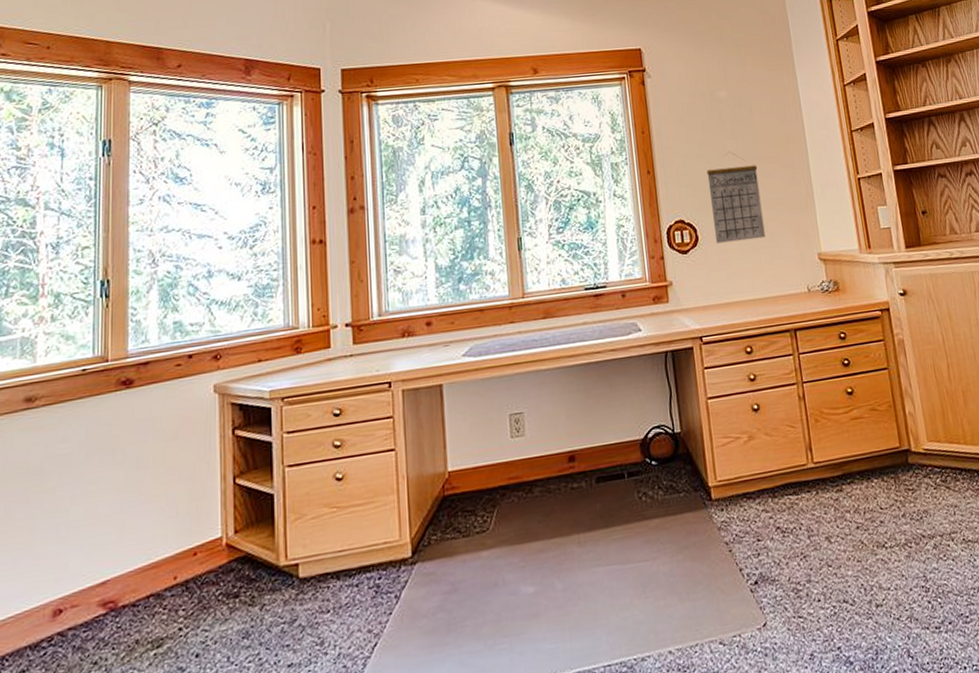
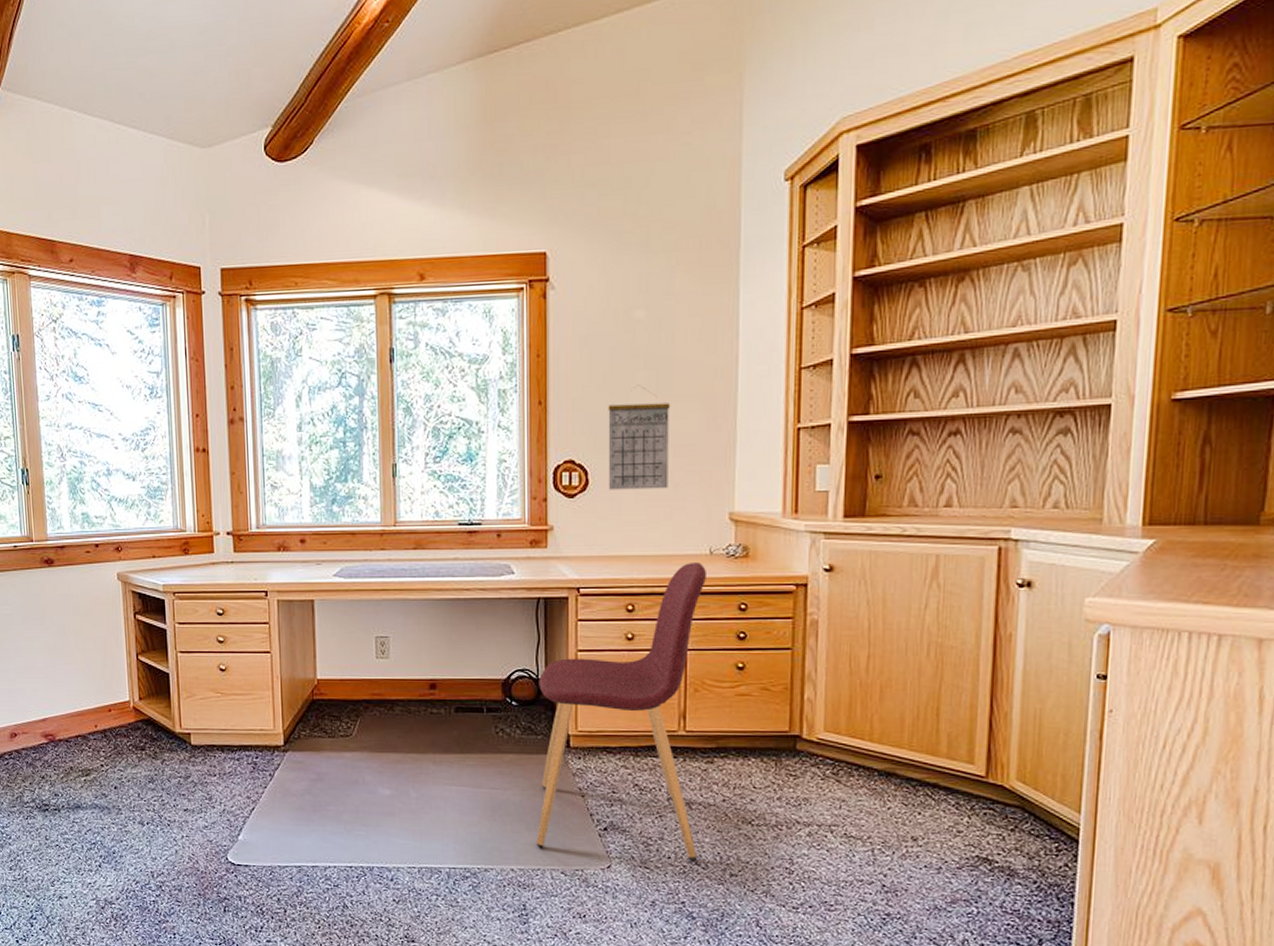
chair: none [675,300,844,620] -> present [537,563,708,861]

